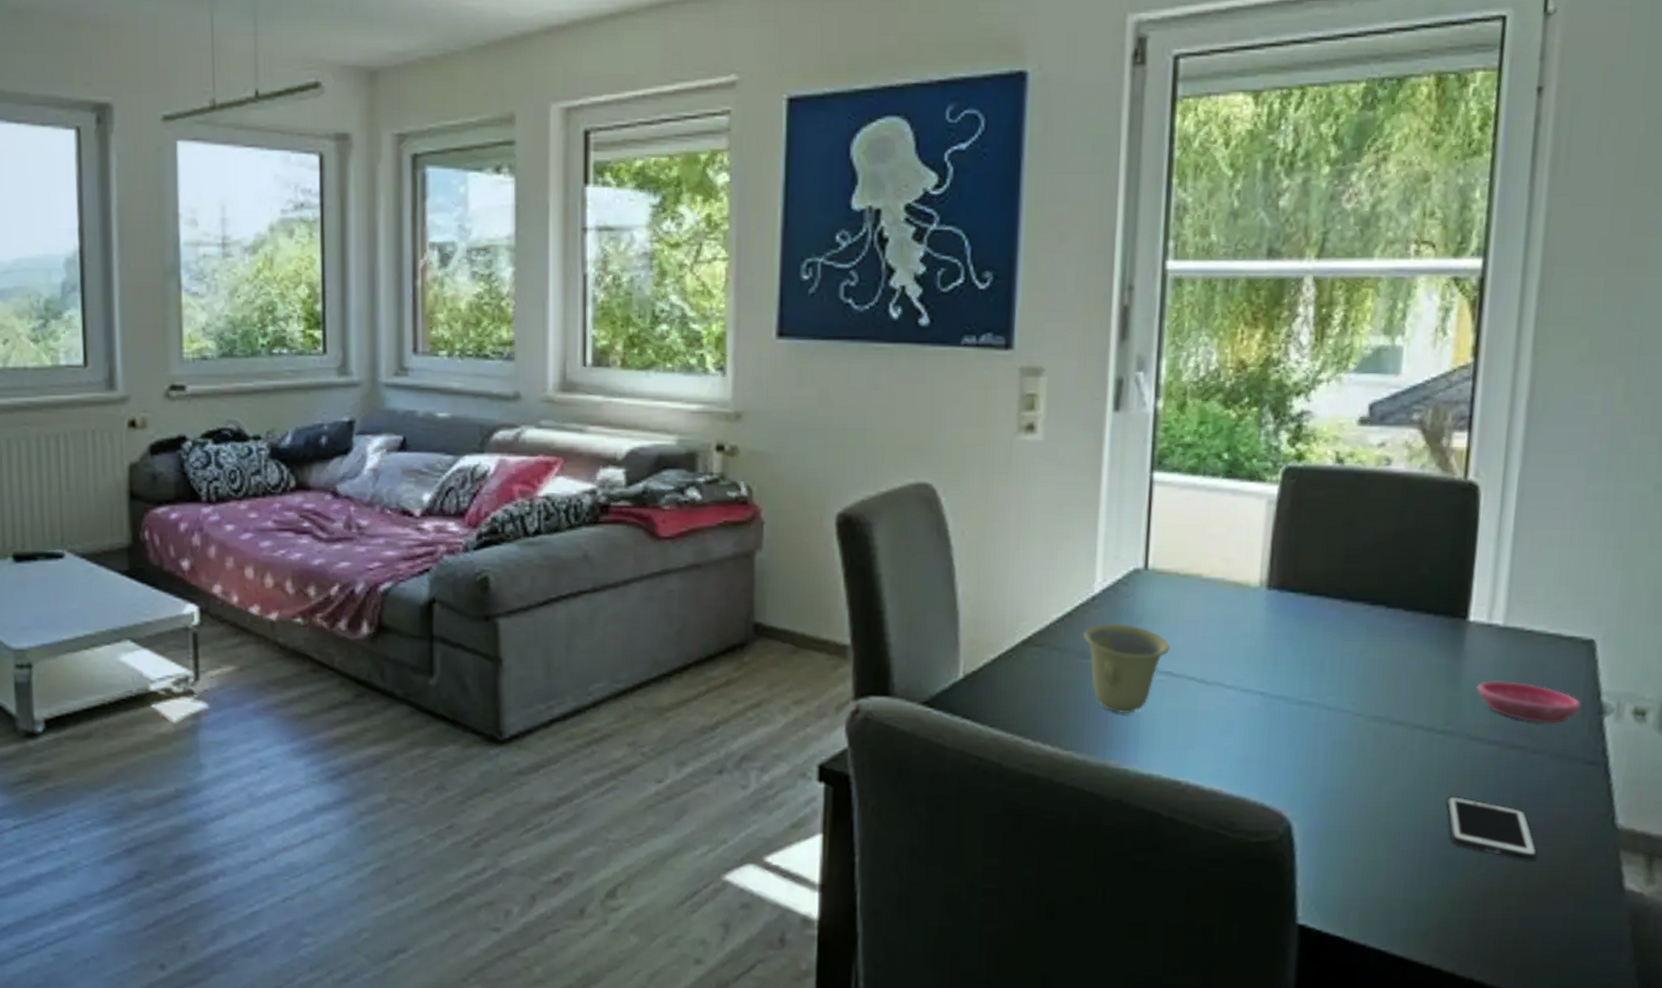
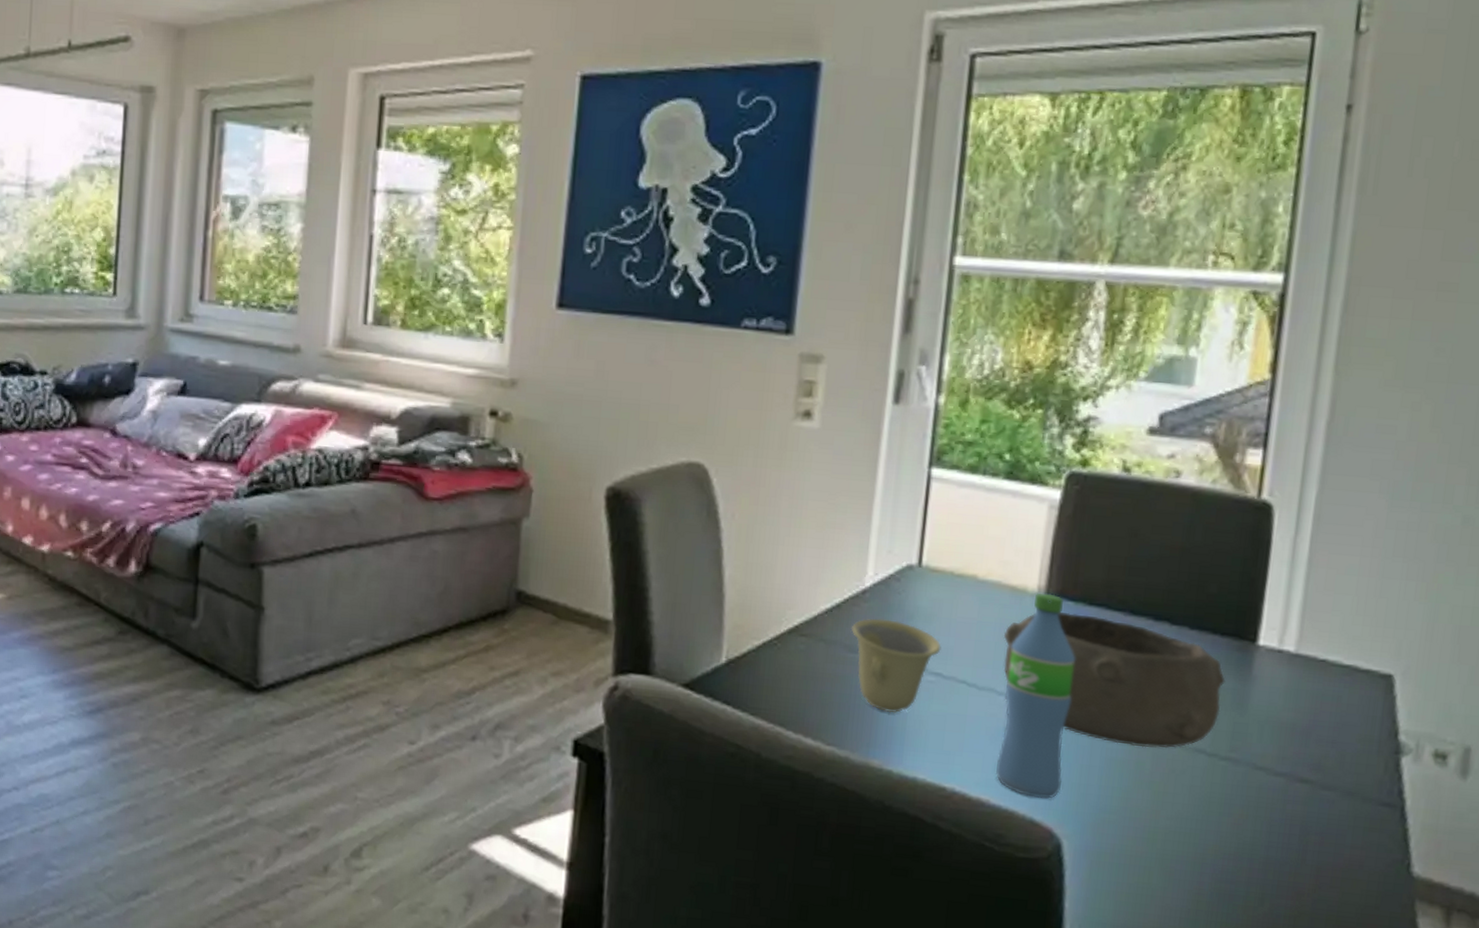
water bottle: none [1227,586,1299,784] -> present [996,592,1076,799]
bowl: none [1229,603,1439,728] -> present [1003,612,1225,749]
cell phone: present [1446,795,1537,861] -> none [1228,826,1325,904]
saucer: present [1477,681,1582,723] -> none [1264,708,1378,760]

